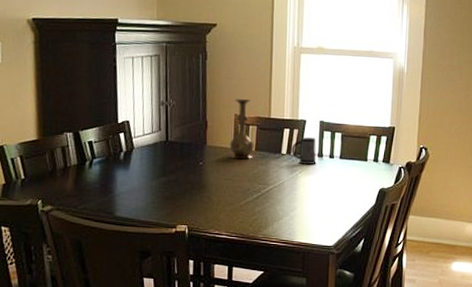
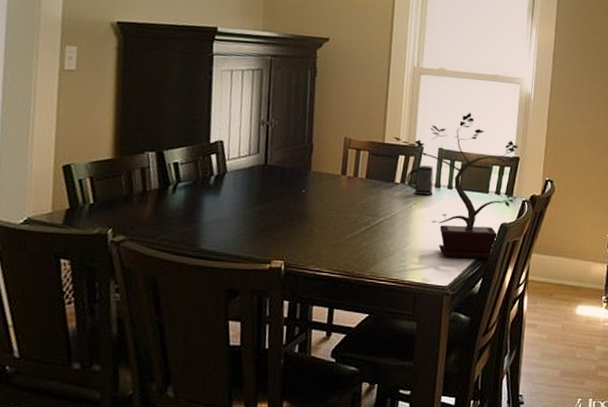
vase: present [229,99,254,159] -> none [336,121,365,188]
potted plant: none [278,87,397,221] -> present [393,112,522,259]

